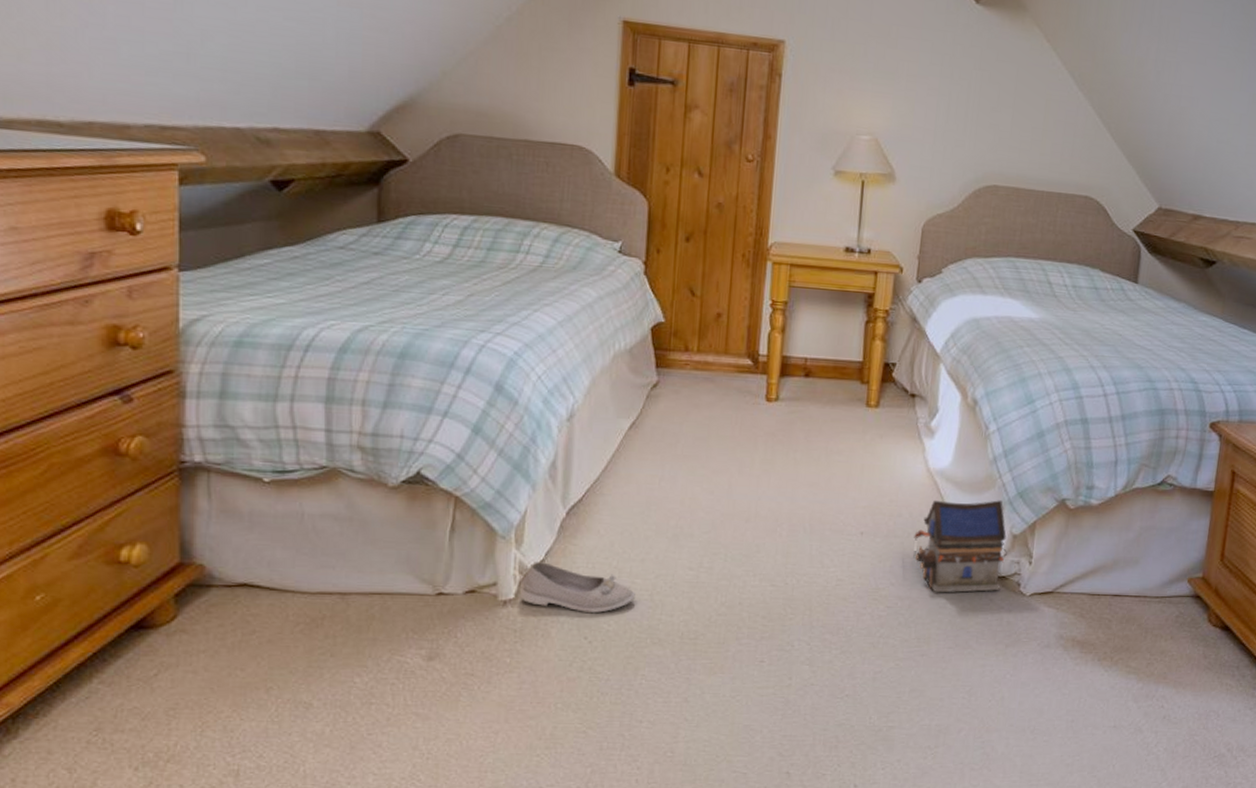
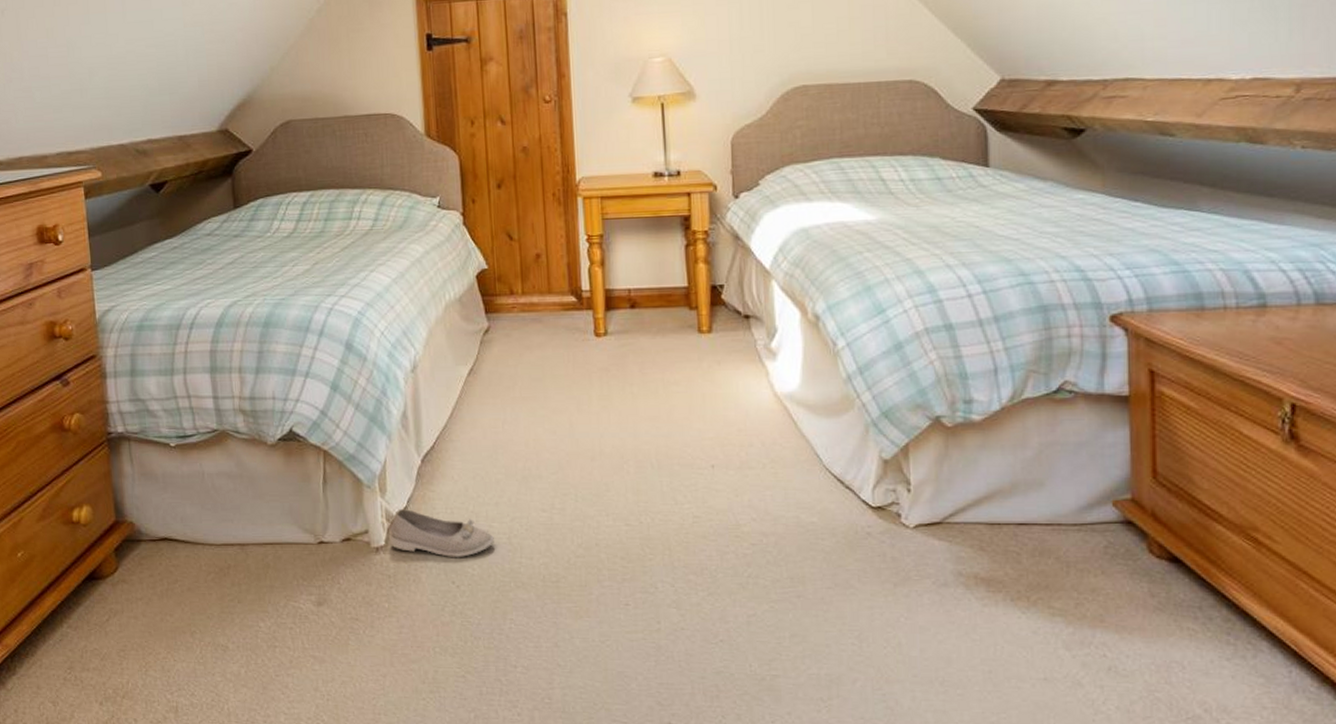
toy house: present [913,500,1007,593] -> none [770,422,879,528]

